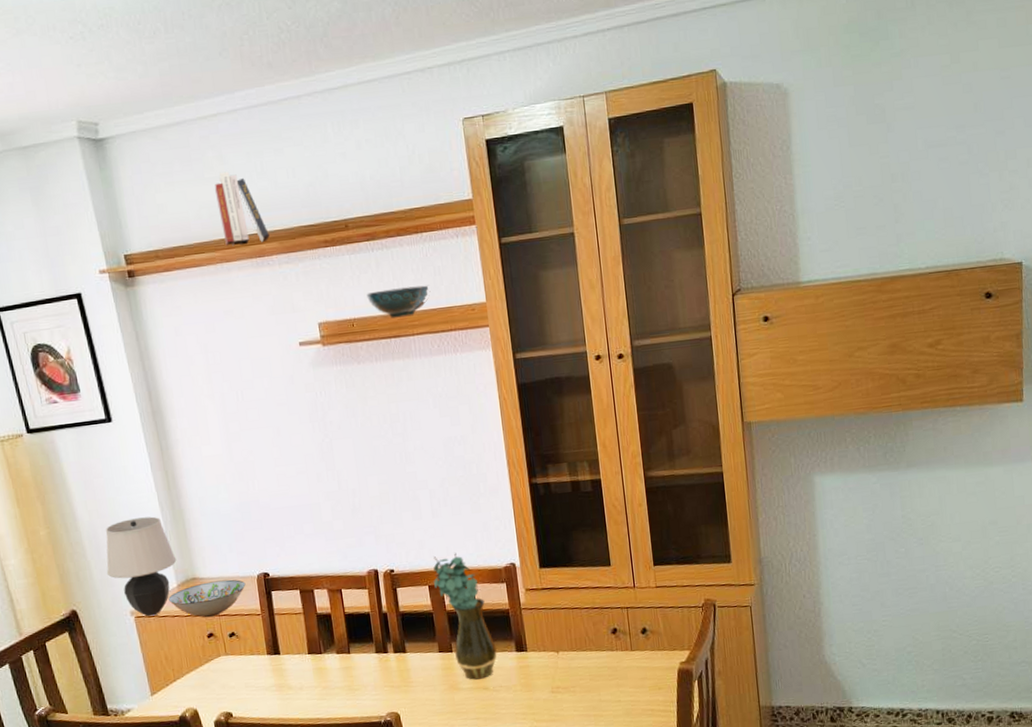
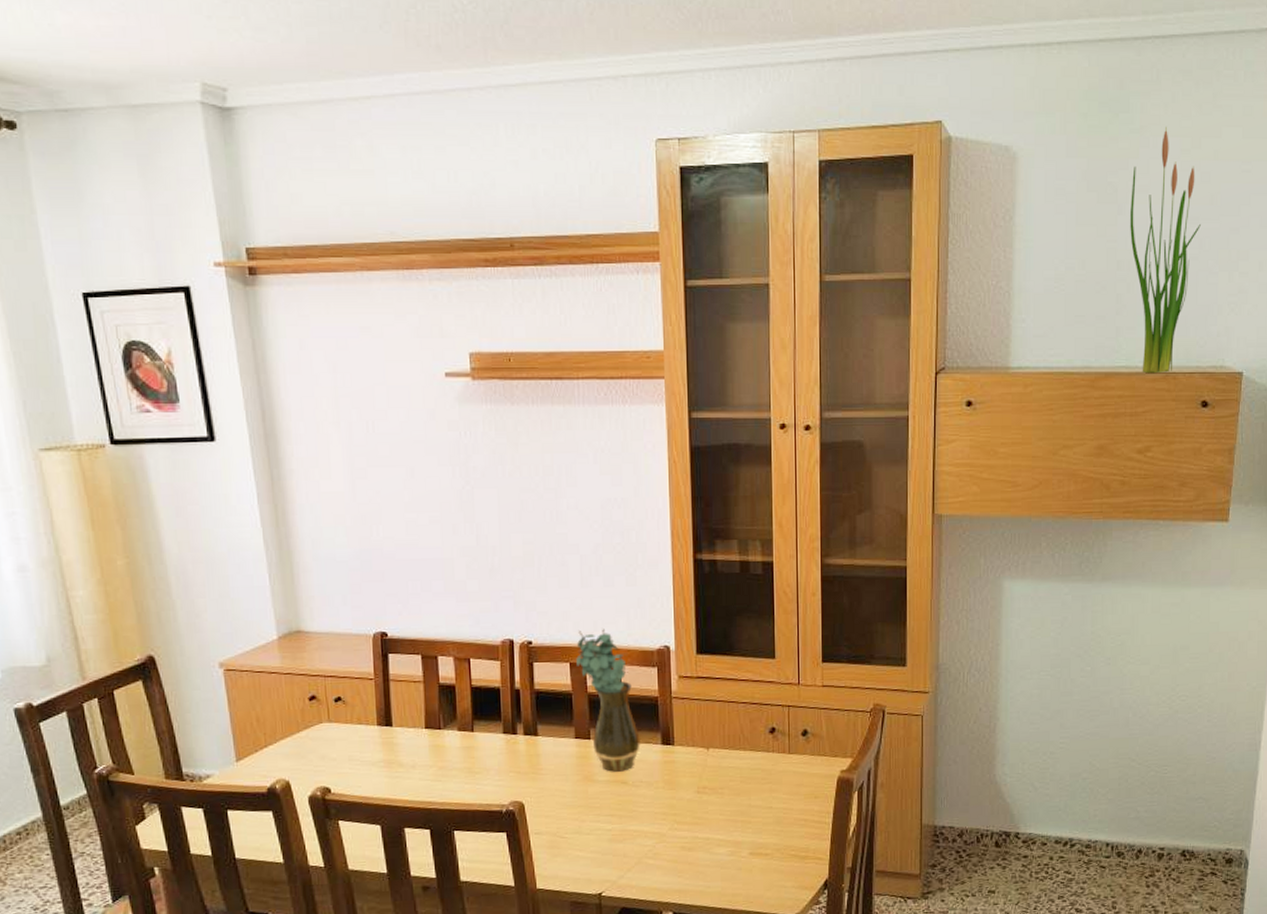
table lamp: present [105,516,177,617] -> none [194,555,280,671]
decorative bowl: present [168,579,246,617] -> none [266,636,359,677]
books: present [214,171,270,246] -> none [360,165,421,253]
decorative bowl: present [366,285,431,318] -> none [528,323,602,357]
plant: none [898,46,967,274] -> present [1130,126,1201,374]

